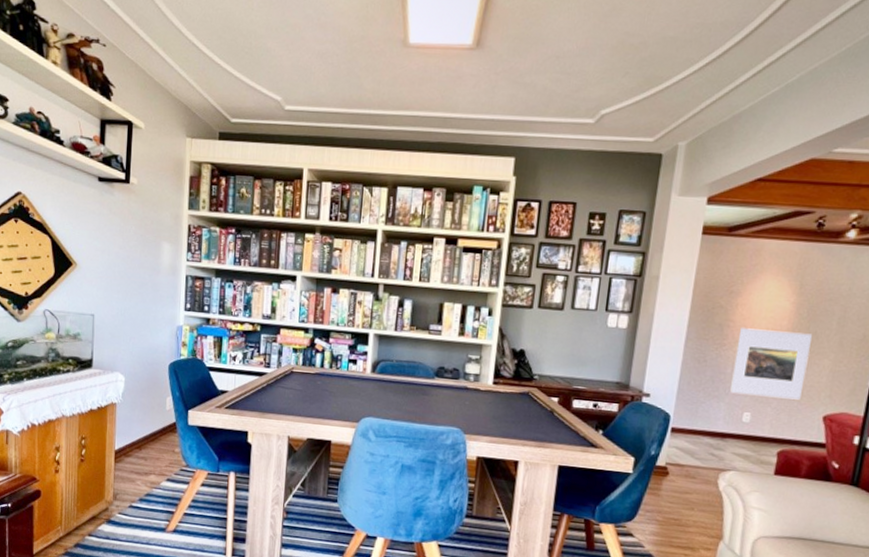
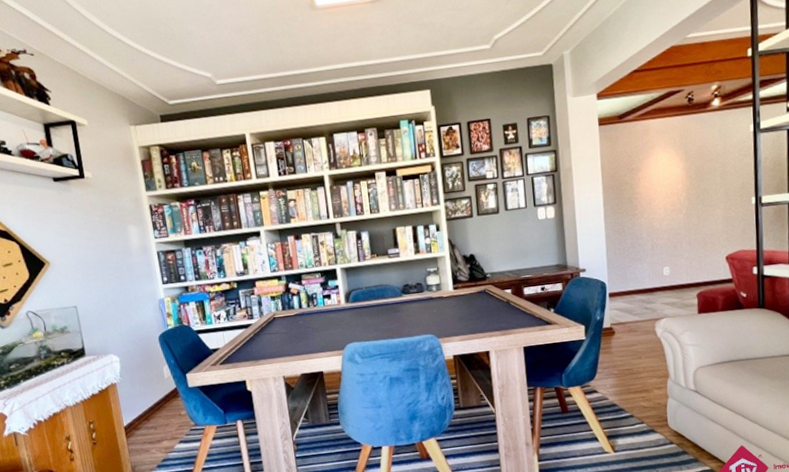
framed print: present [729,328,812,400] -> none [645,191,705,254]

